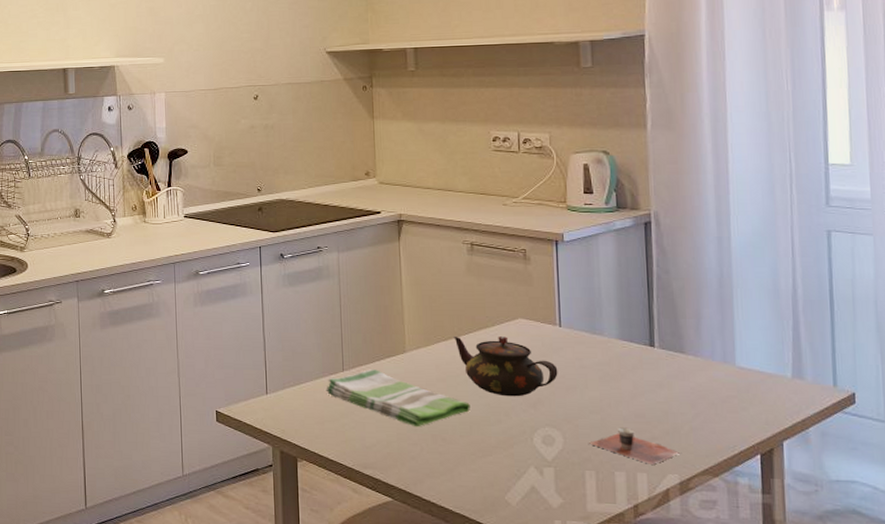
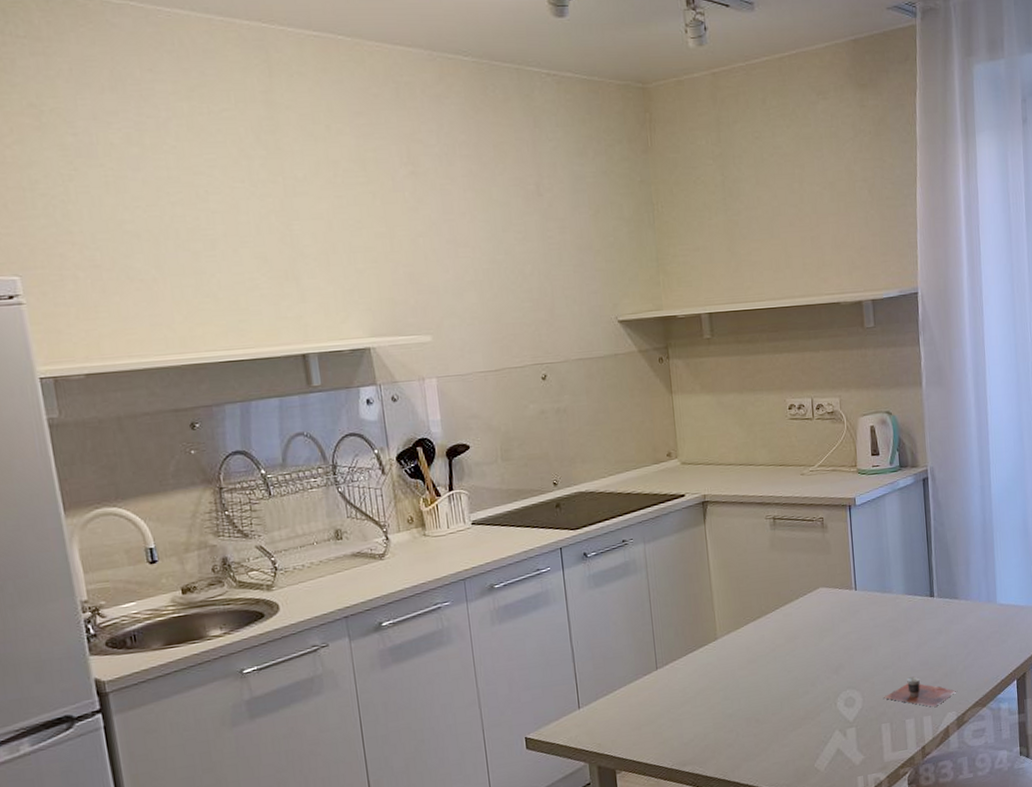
dish towel: present [326,369,470,427] -> none [640,662,780,714]
teapot: present [454,336,558,397] -> none [762,607,856,667]

